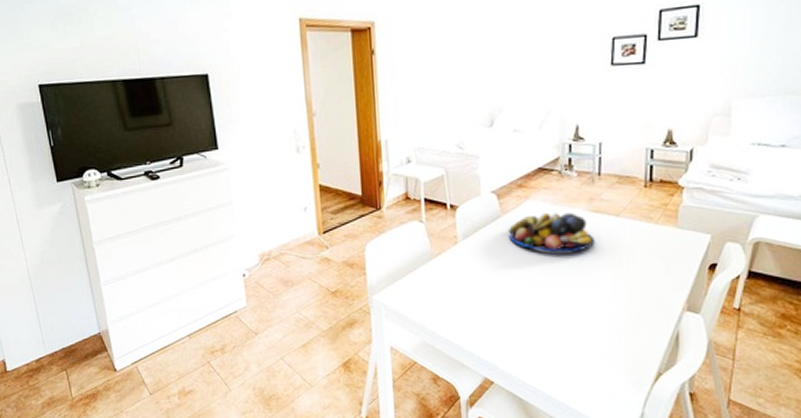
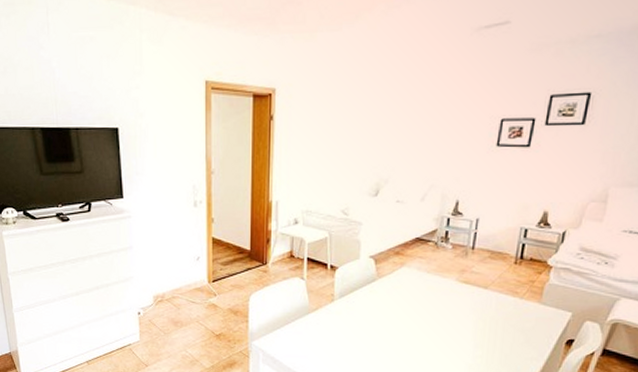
fruit bowl: present [509,212,596,253] -> none [382,279,463,318]

